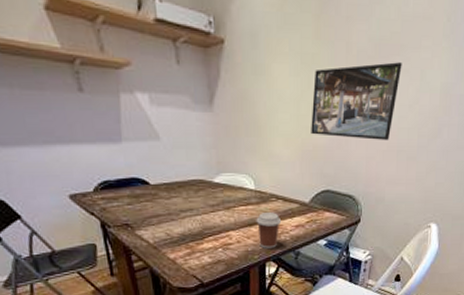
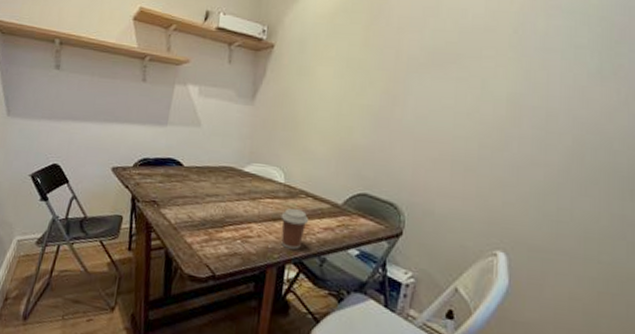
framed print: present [311,62,402,140] -> none [351,70,459,148]

